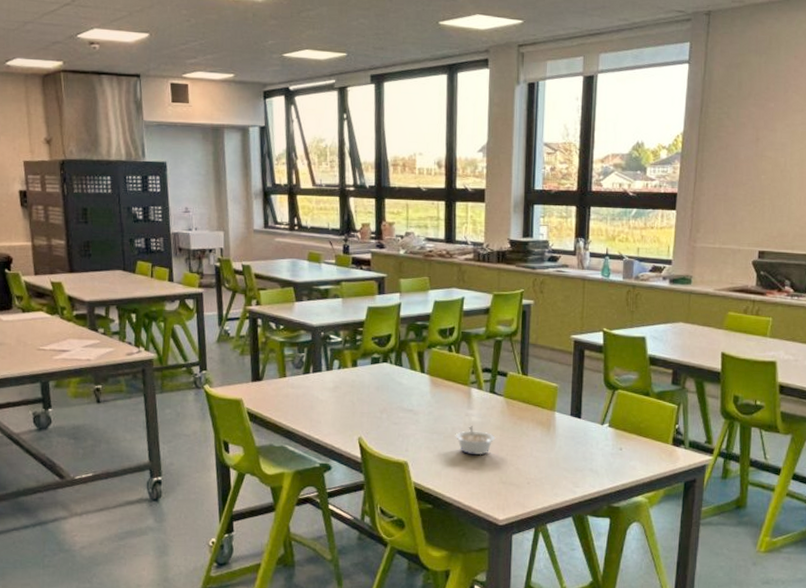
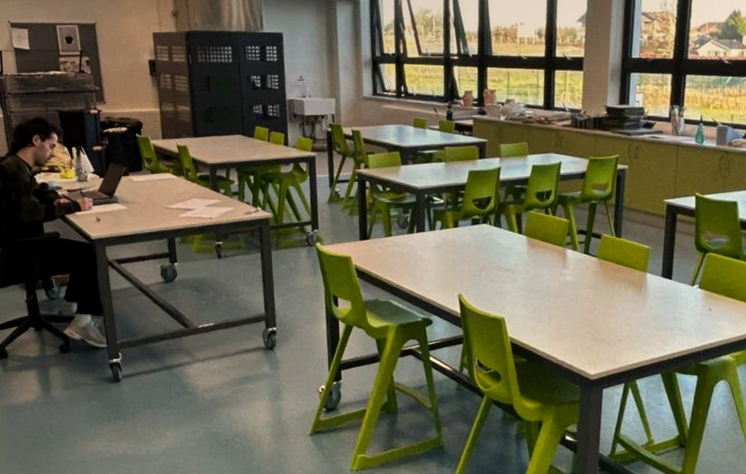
legume: present [455,426,496,456] -> none [550,285,589,313]

